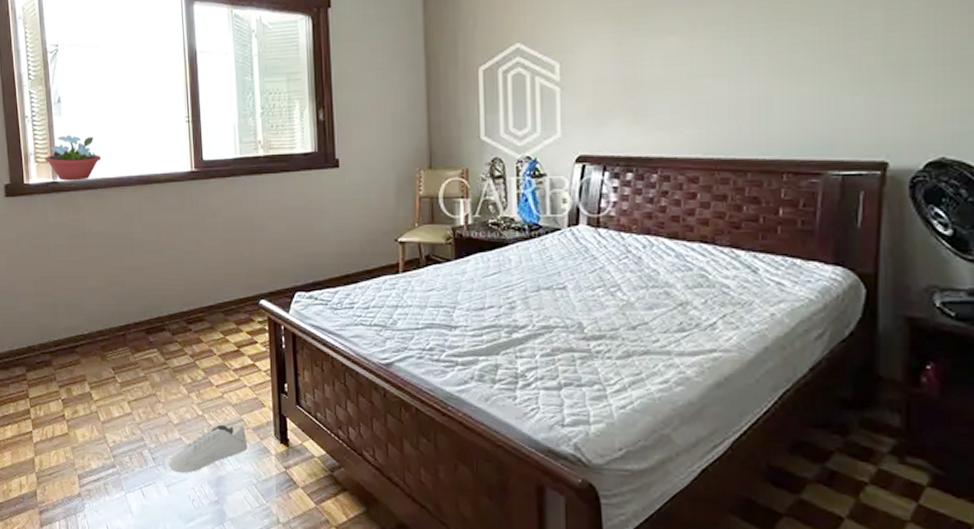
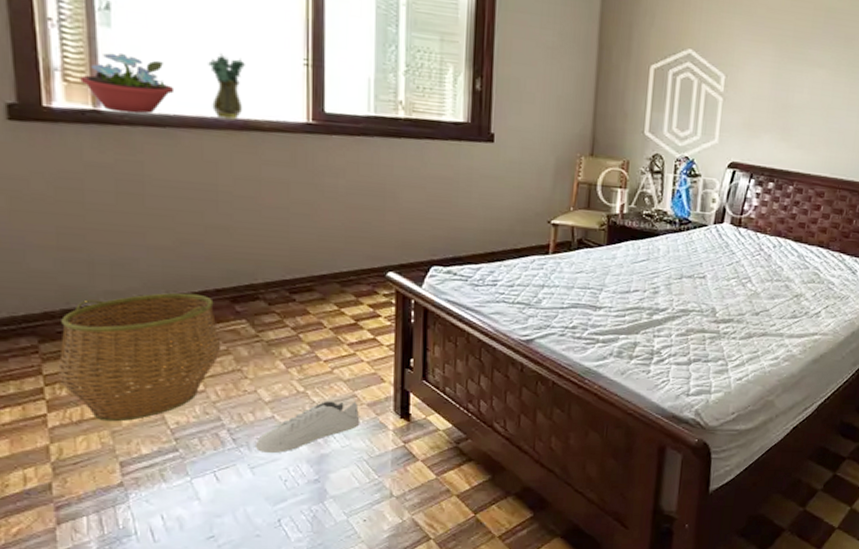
basket: none [38,326,141,439] -> present [58,292,222,421]
vase: none [122,123,147,177] -> present [208,54,245,121]

